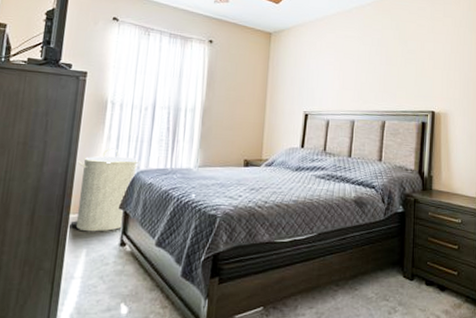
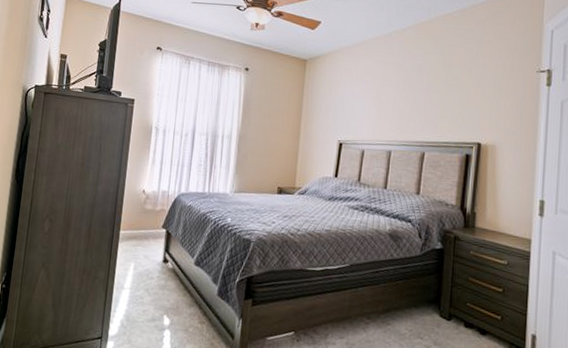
laundry hamper: present [75,148,142,232] -> none [125,171,182,249]

